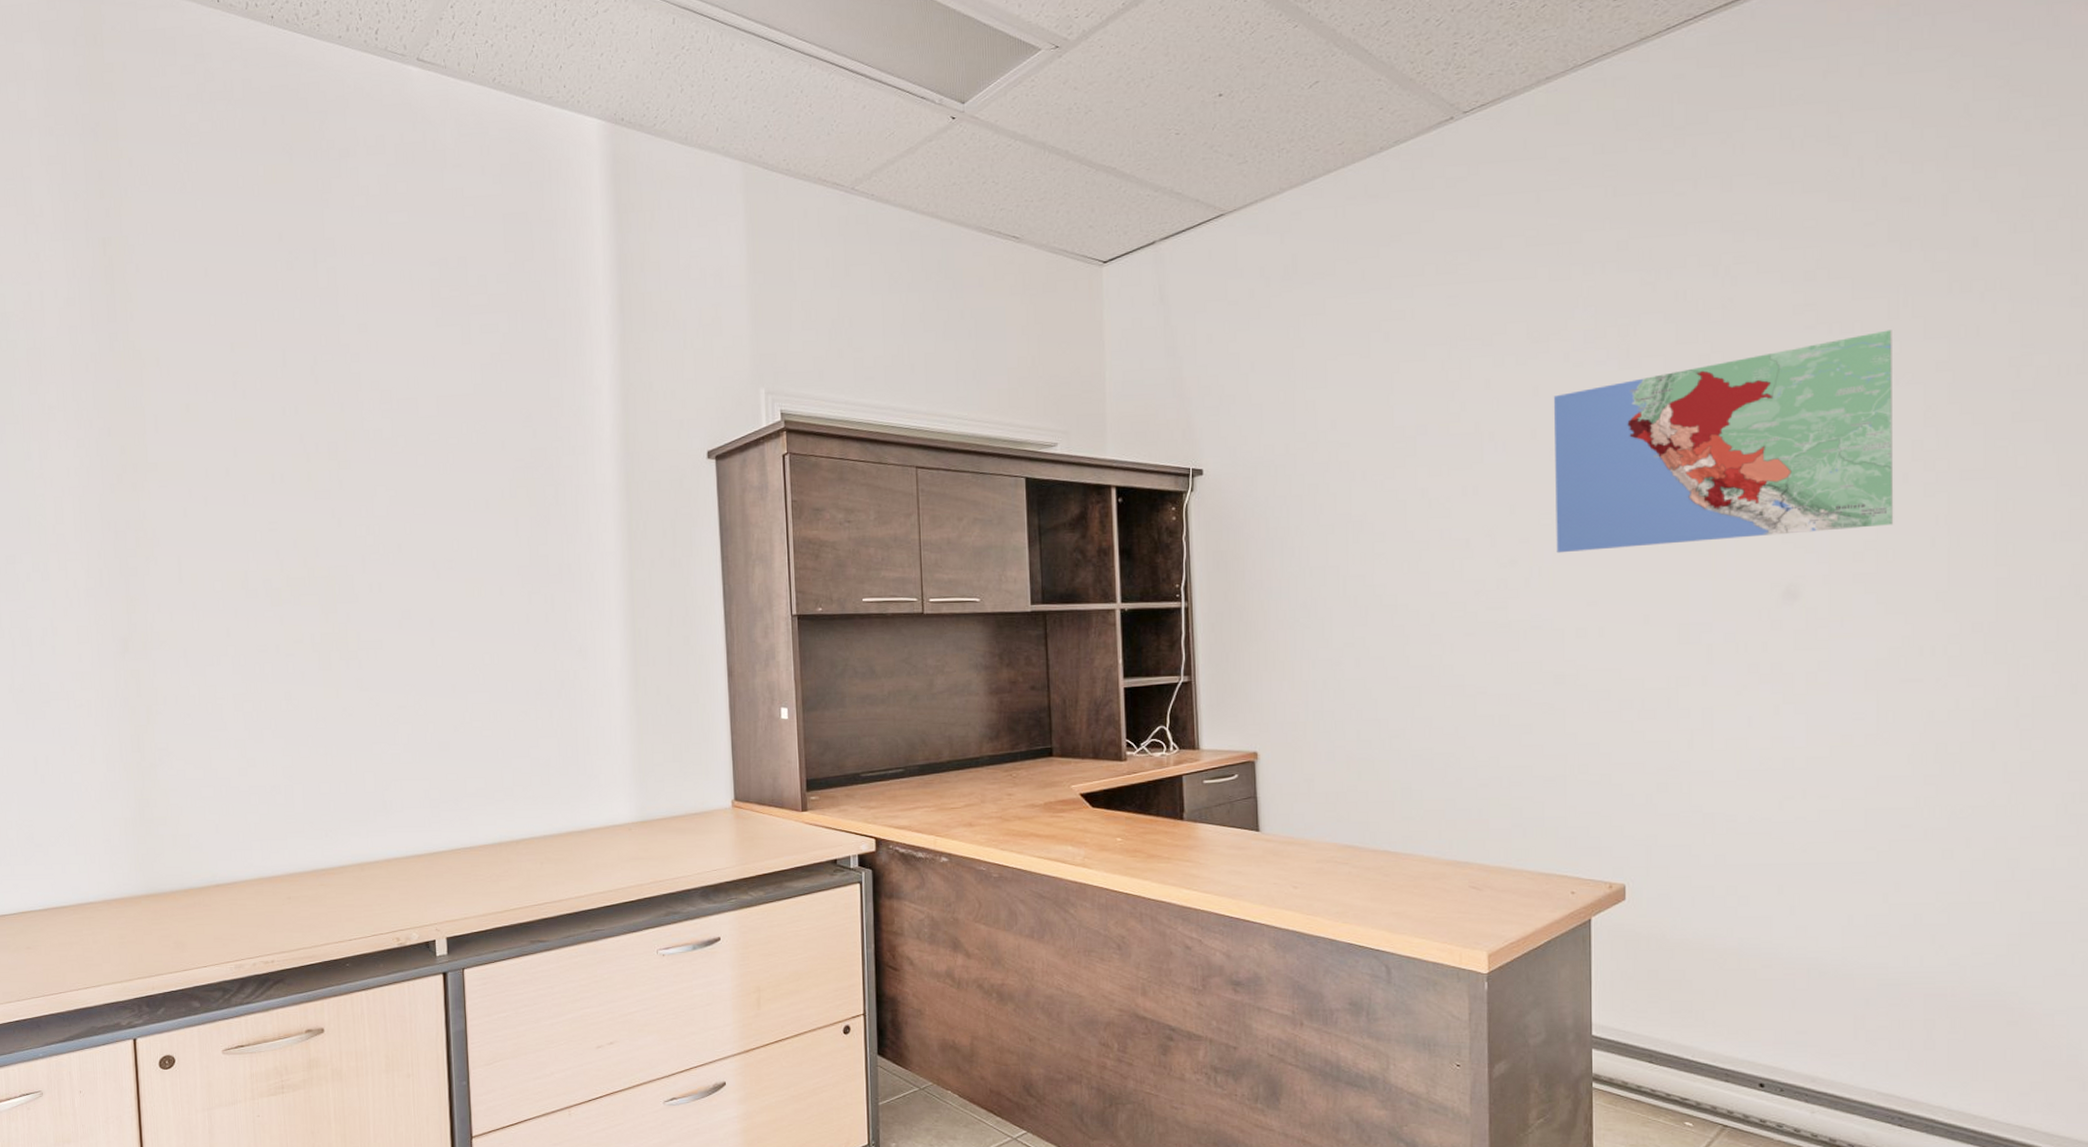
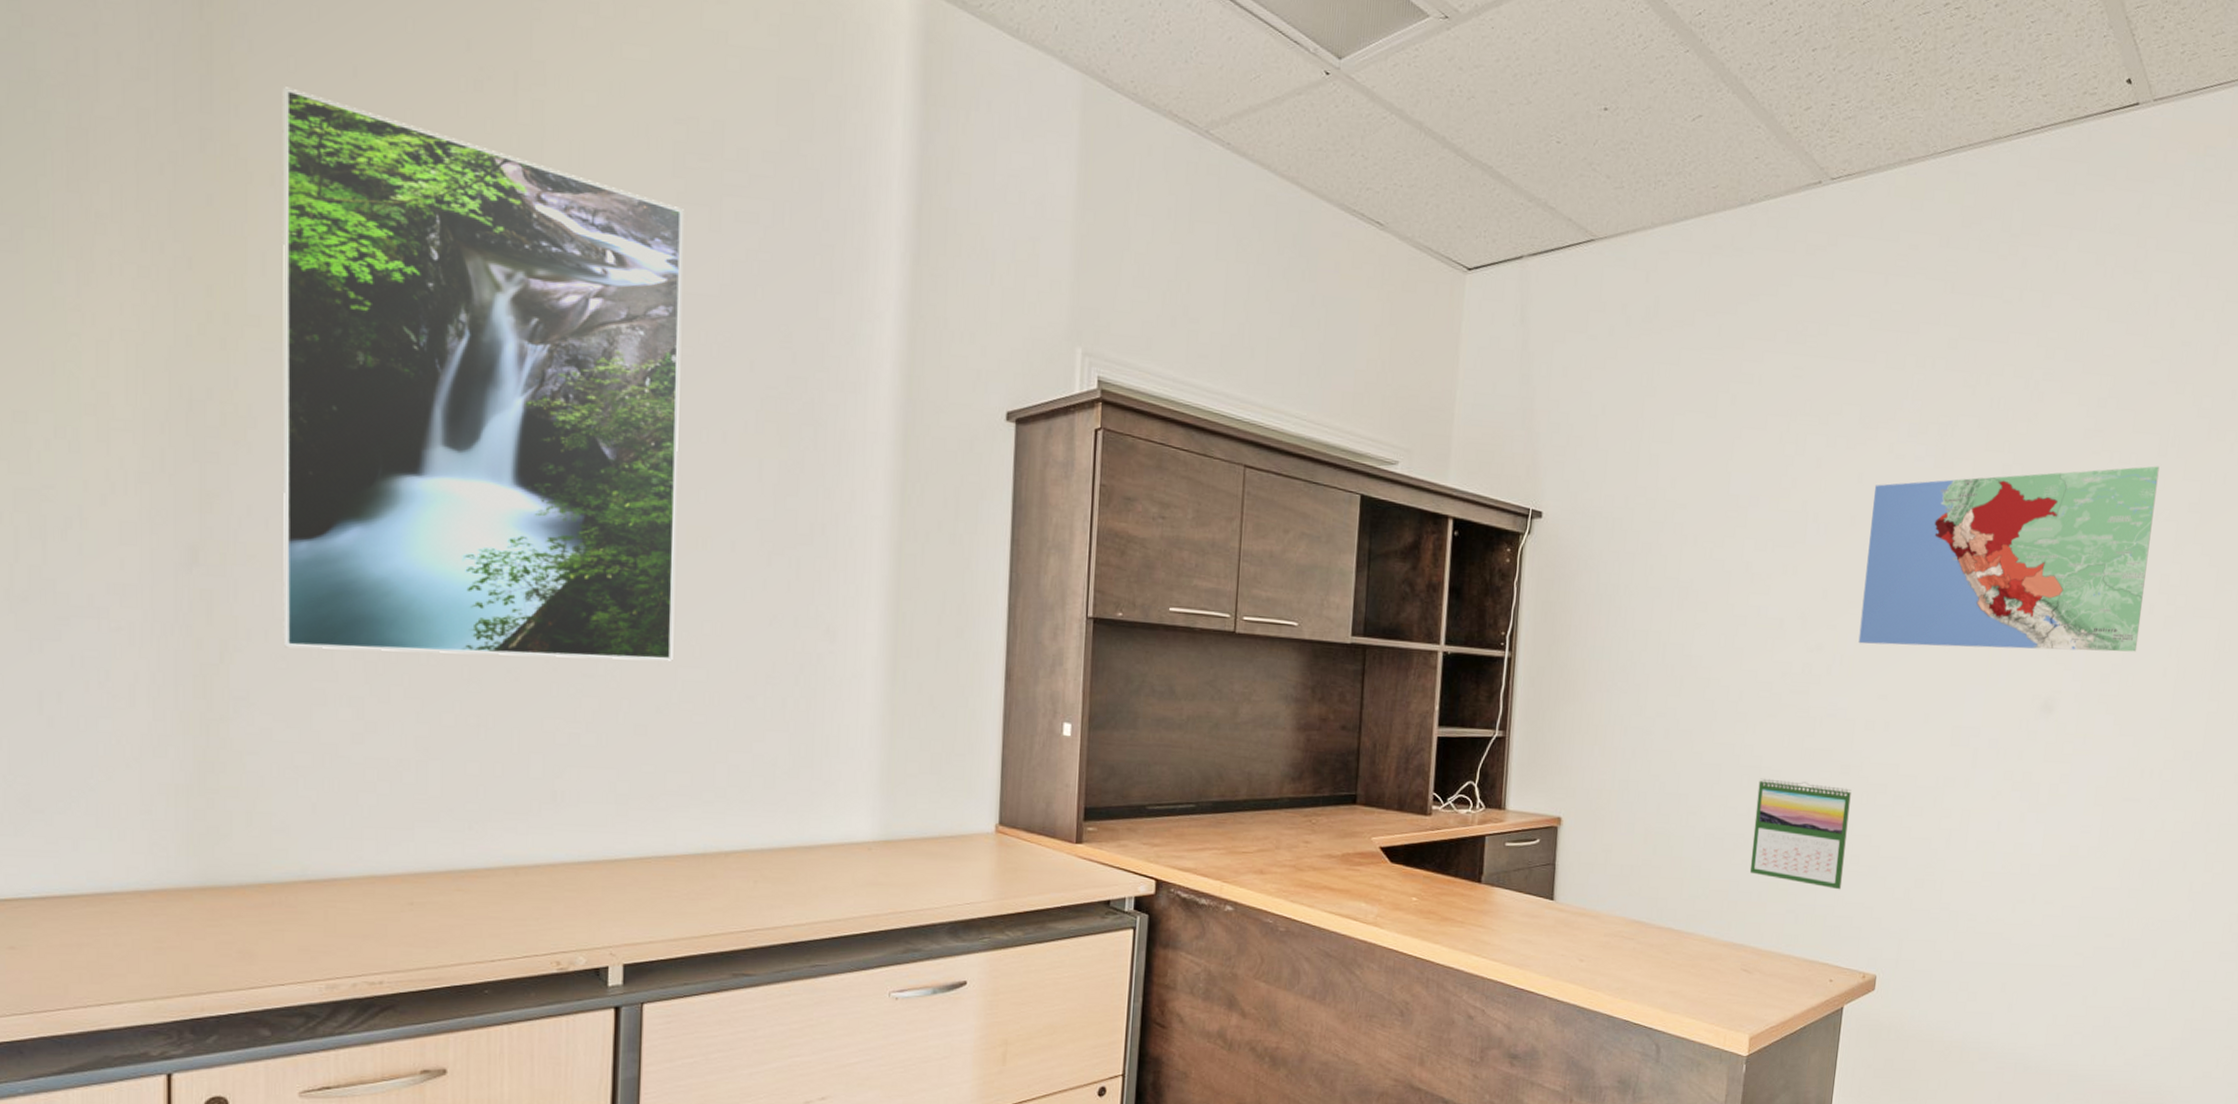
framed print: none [160,292,464,708] -> present [282,87,684,661]
calendar: none [1464,696,1572,801] -> present [1749,778,1852,890]

